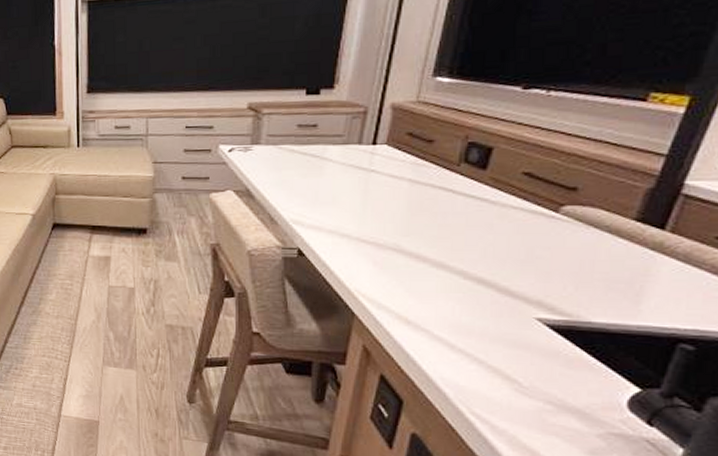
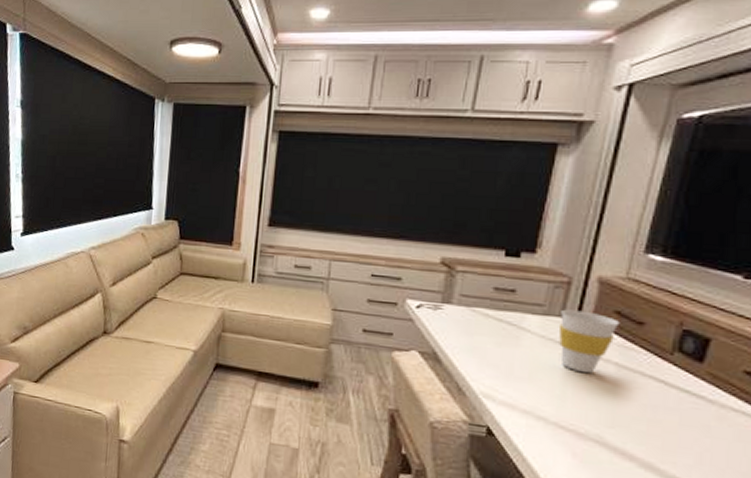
cup: none [358,136,412,192] -> present [559,309,620,374]

